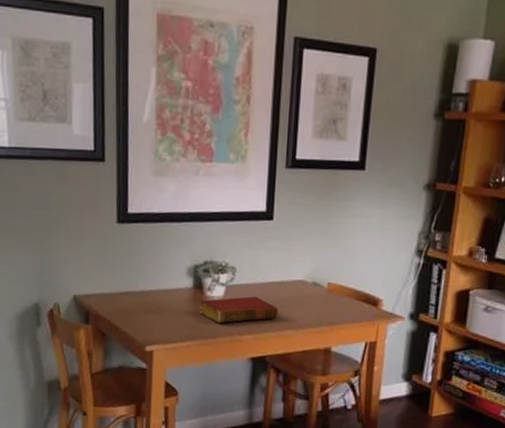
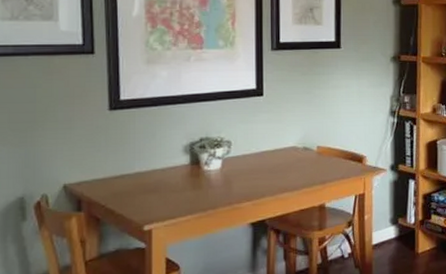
book: present [199,296,279,324] -> none [197,165,274,195]

